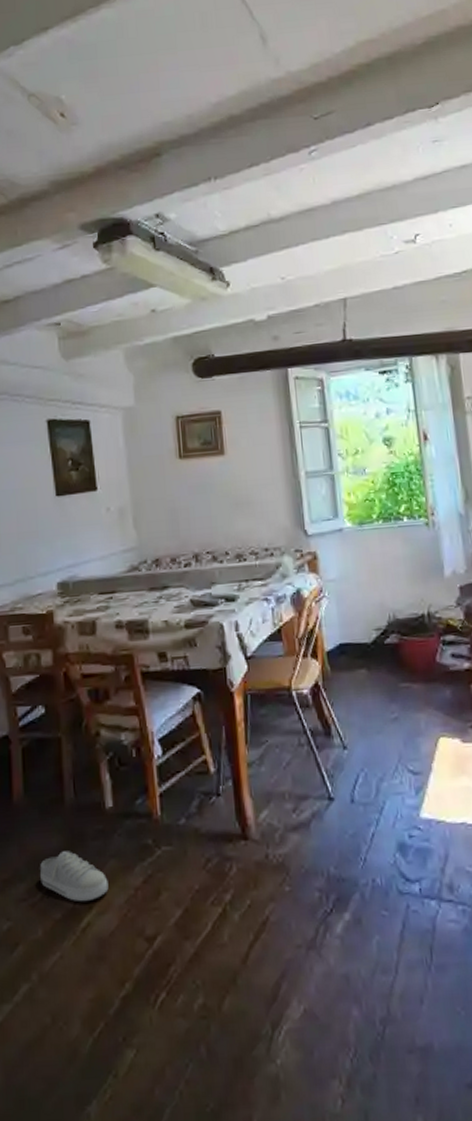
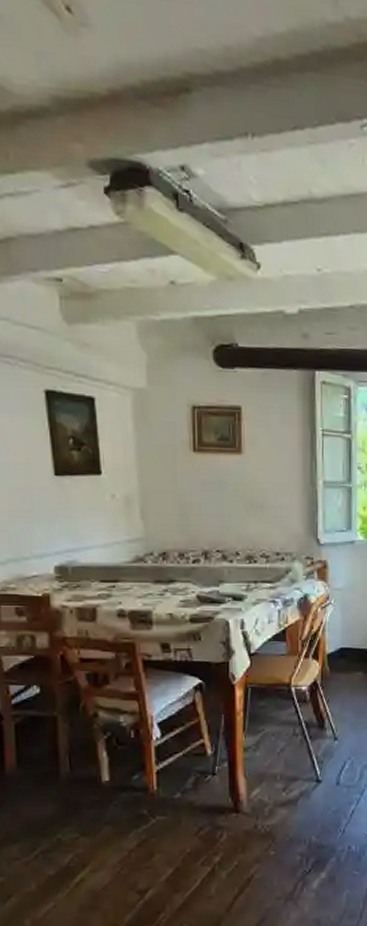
shoe: present [40,851,109,902] -> none [34,818,103,861]

